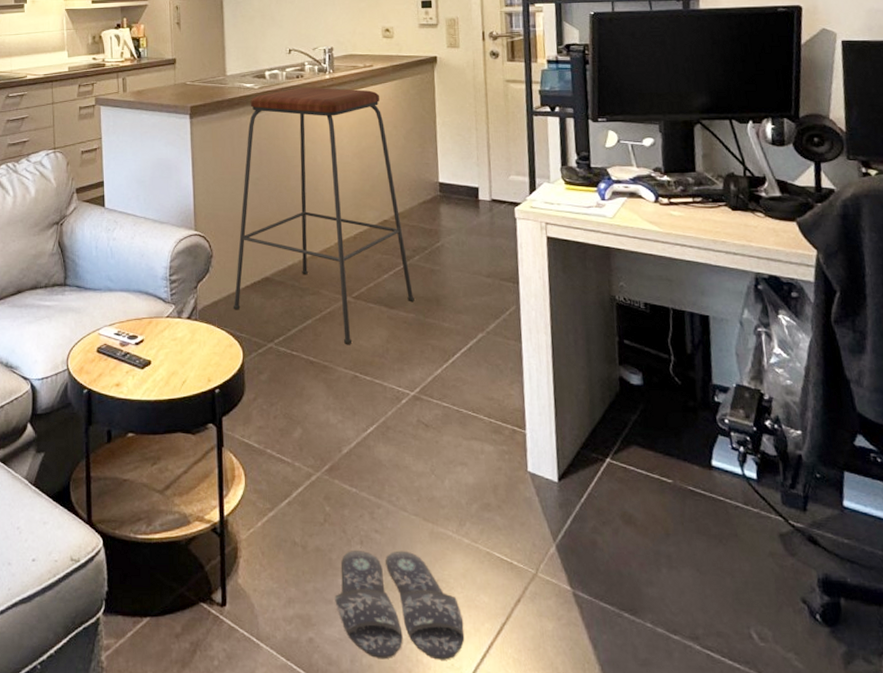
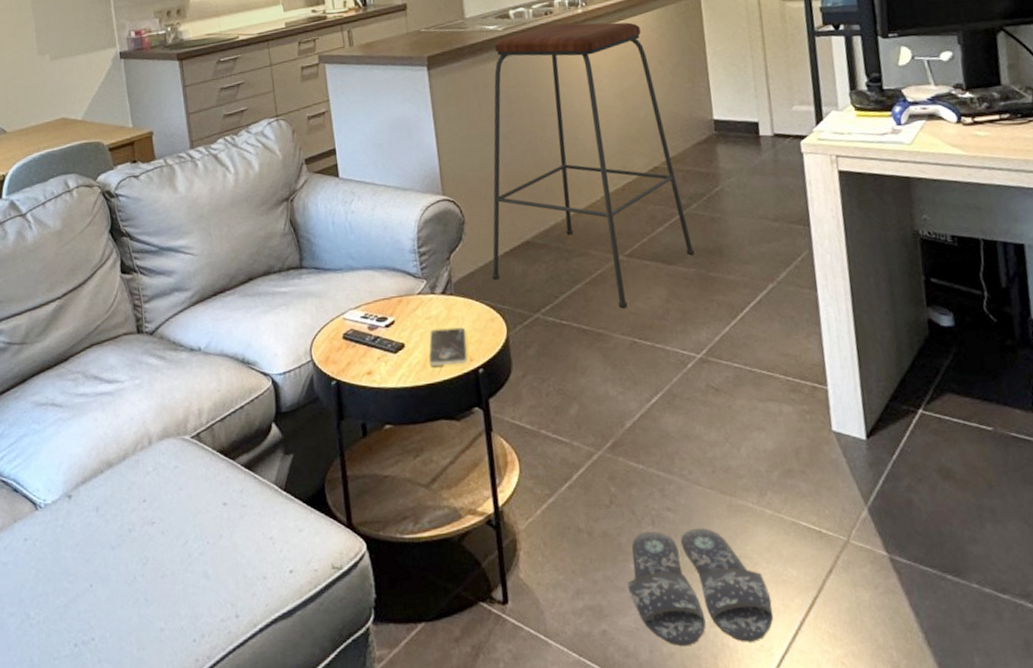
smartphone: none [171,350,207,384] -> present [428,327,468,367]

